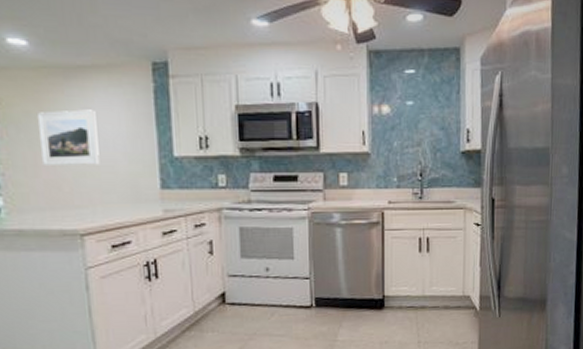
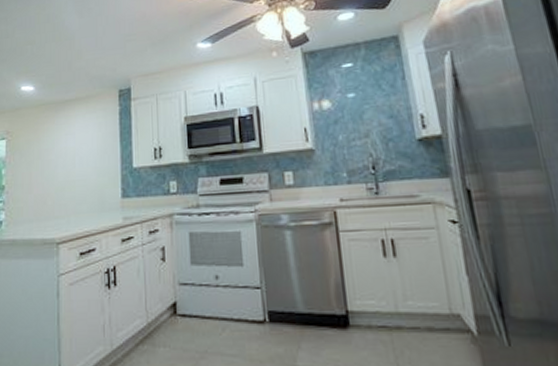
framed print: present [36,109,100,167] -> none [34,133,76,184]

